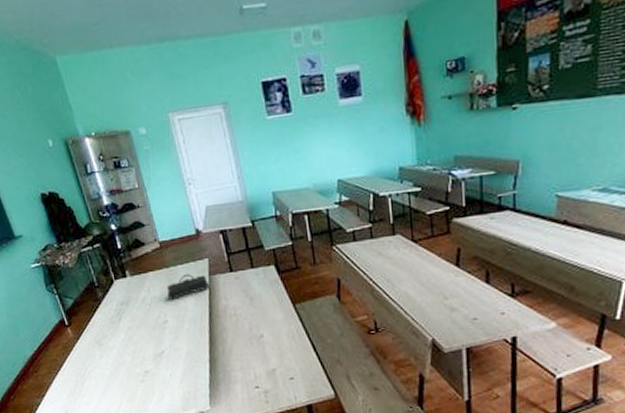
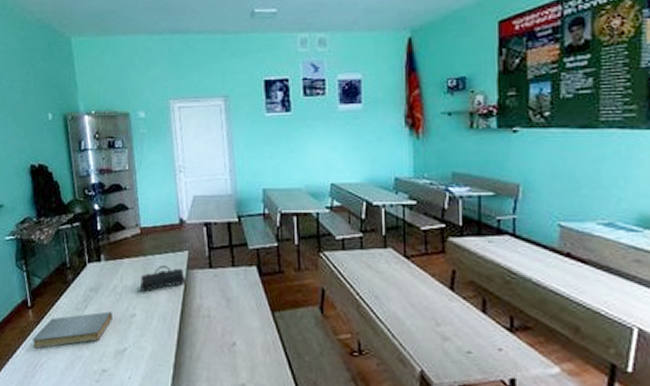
book: none [75,321,147,360] -> present [32,311,113,349]

